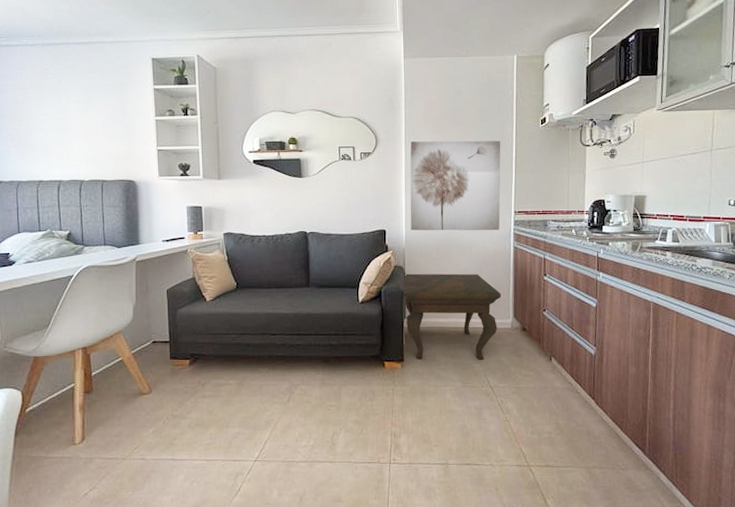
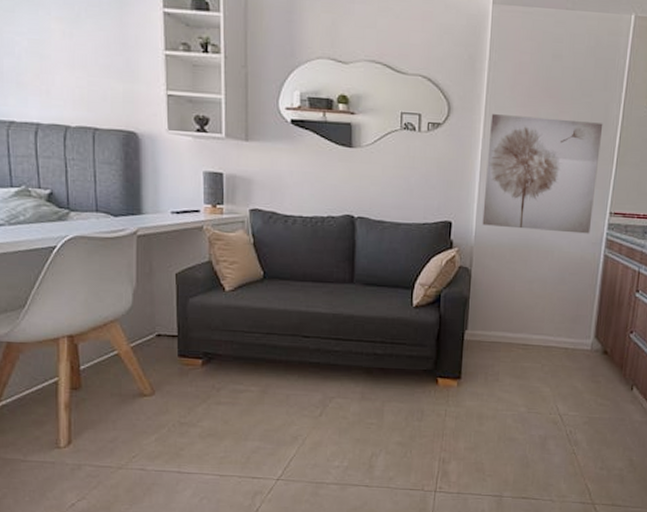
side table: present [403,273,502,360] -> none [467,276,584,384]

